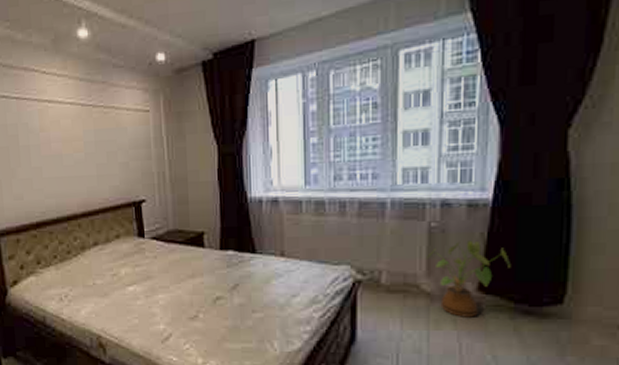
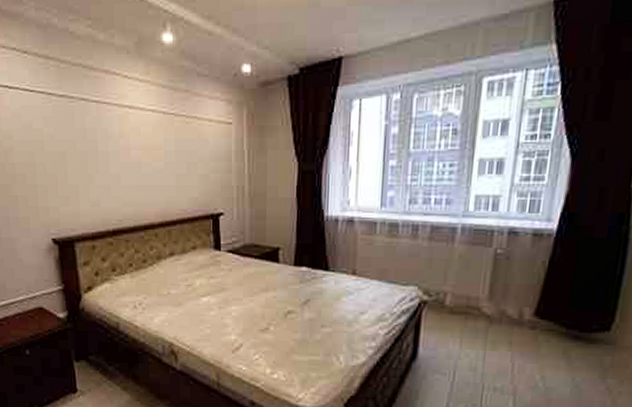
house plant: present [425,240,512,317] -> none [489,268,568,340]

